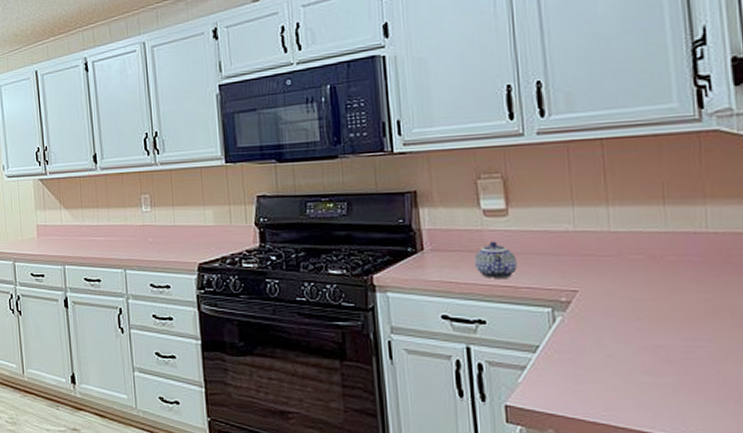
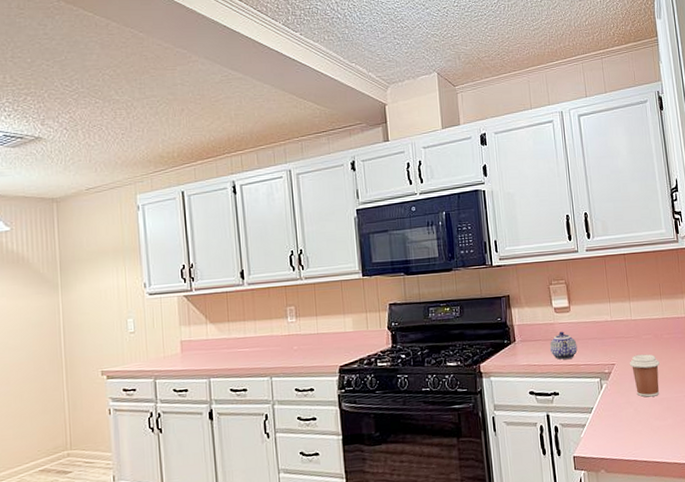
coffee cup: none [602,281,656,341] -> present [629,354,660,397]

